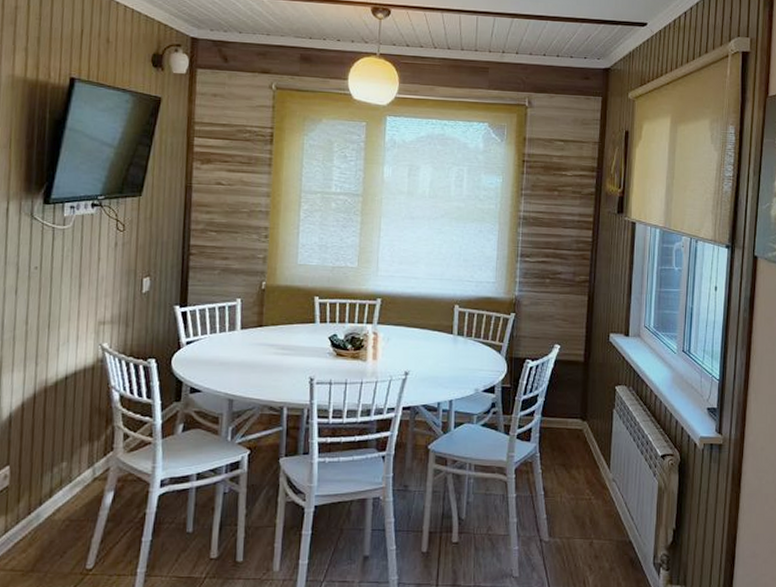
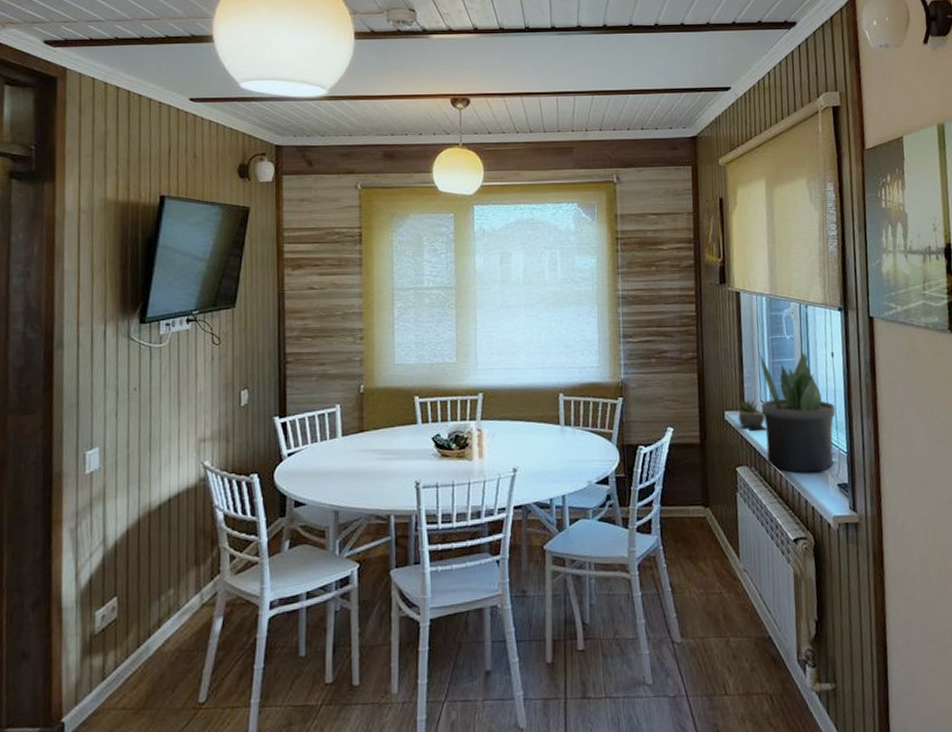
succulent plant: none [619,323,647,353] -> present [735,399,766,431]
planter: none [644,281,713,396] -> present [758,352,836,473]

